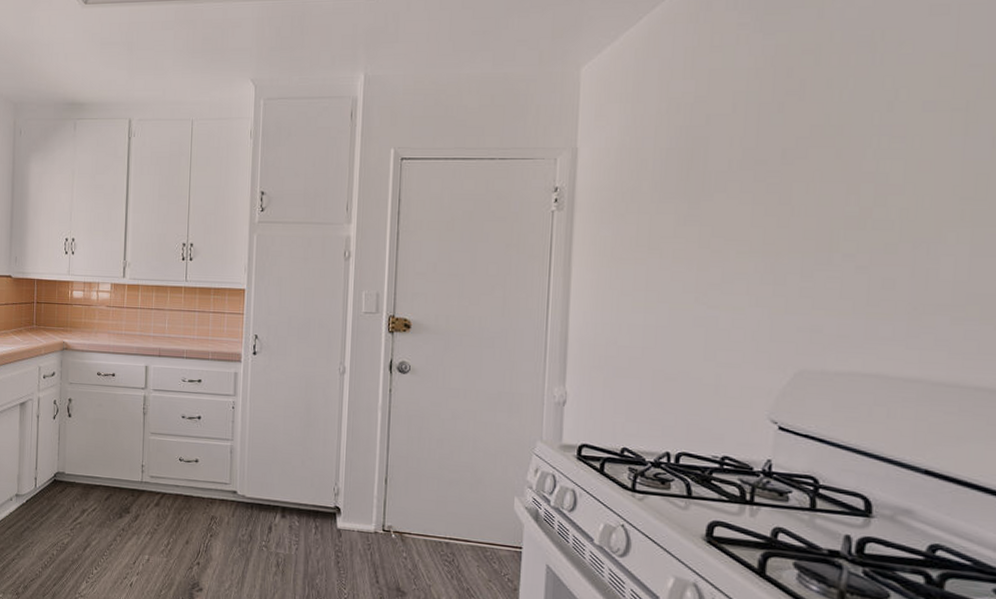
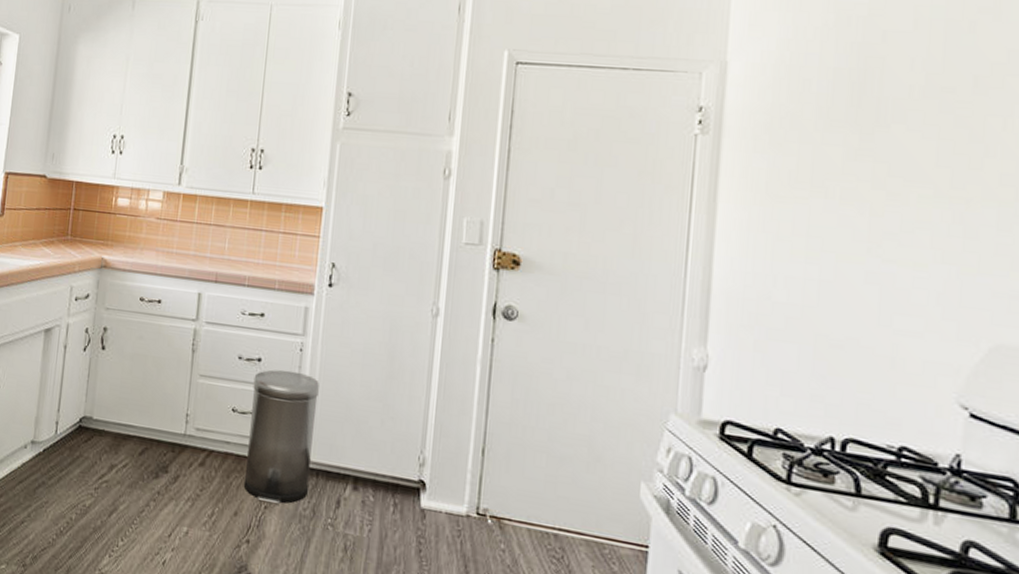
pedal bin: none [192,425,250,533] -> present [243,369,319,505]

